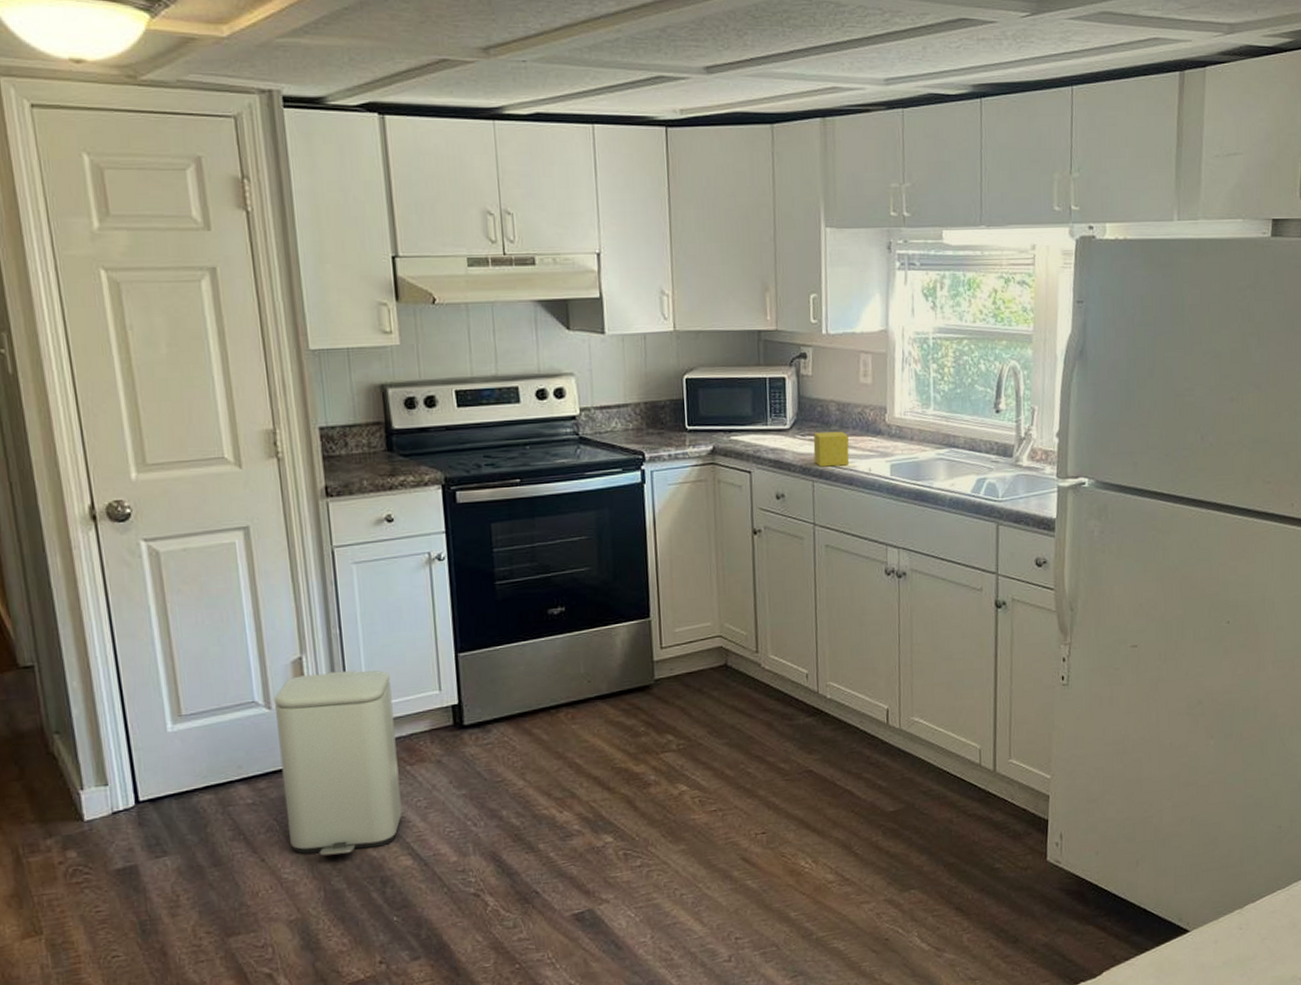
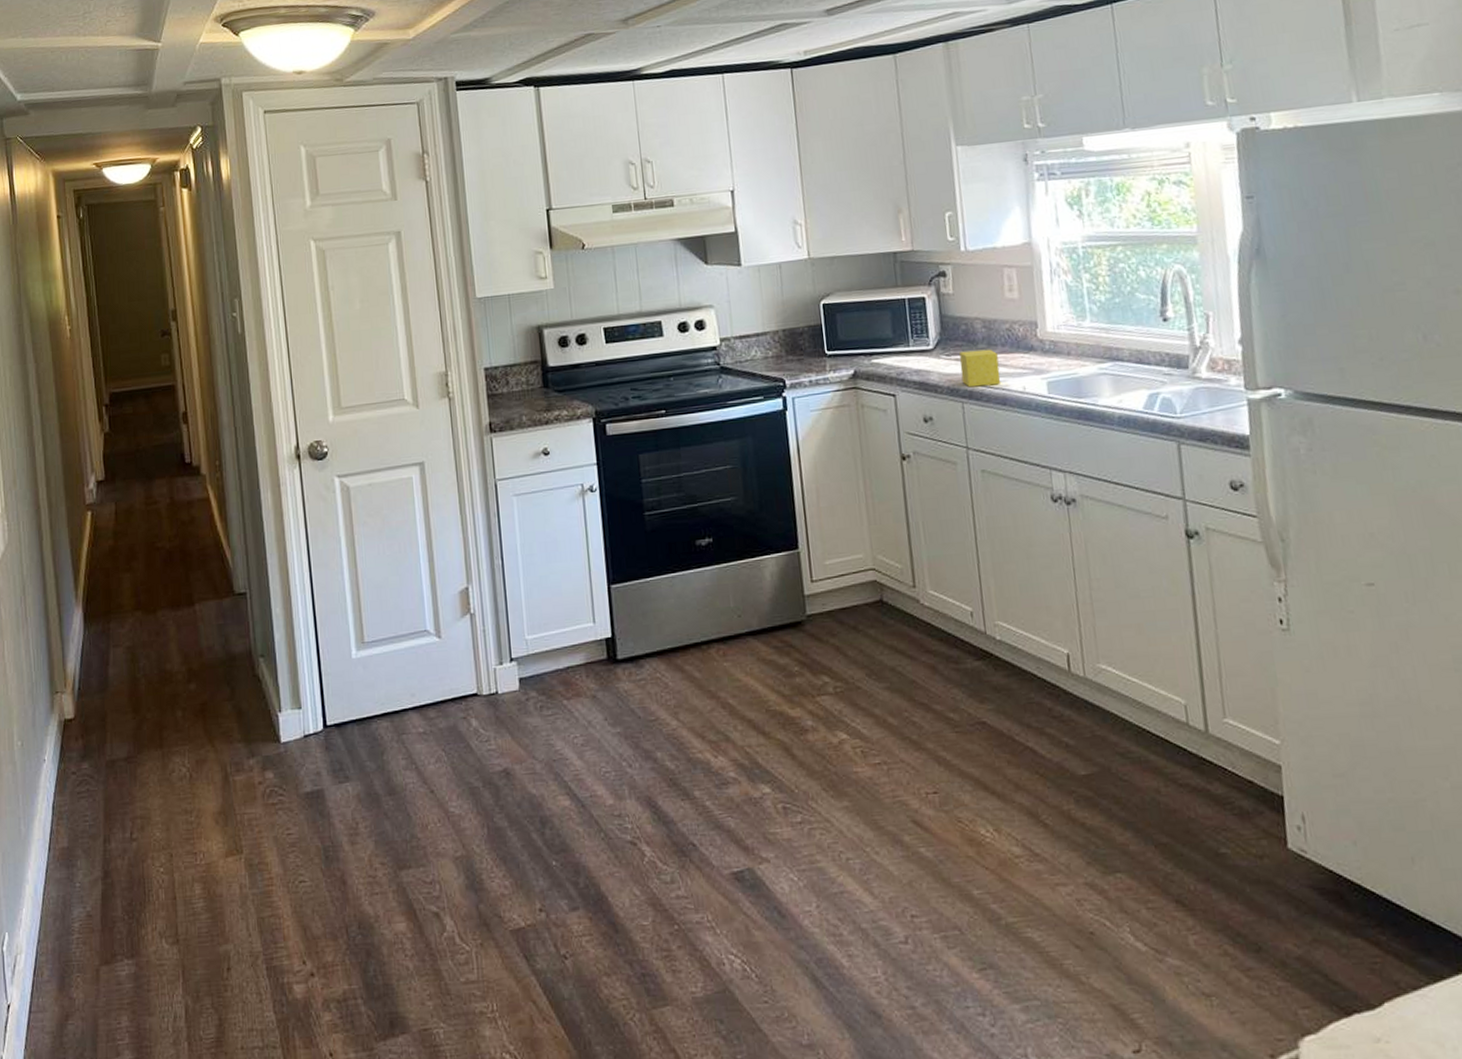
pedal bin: present [273,670,402,857] -> none [443,600,560,792]

